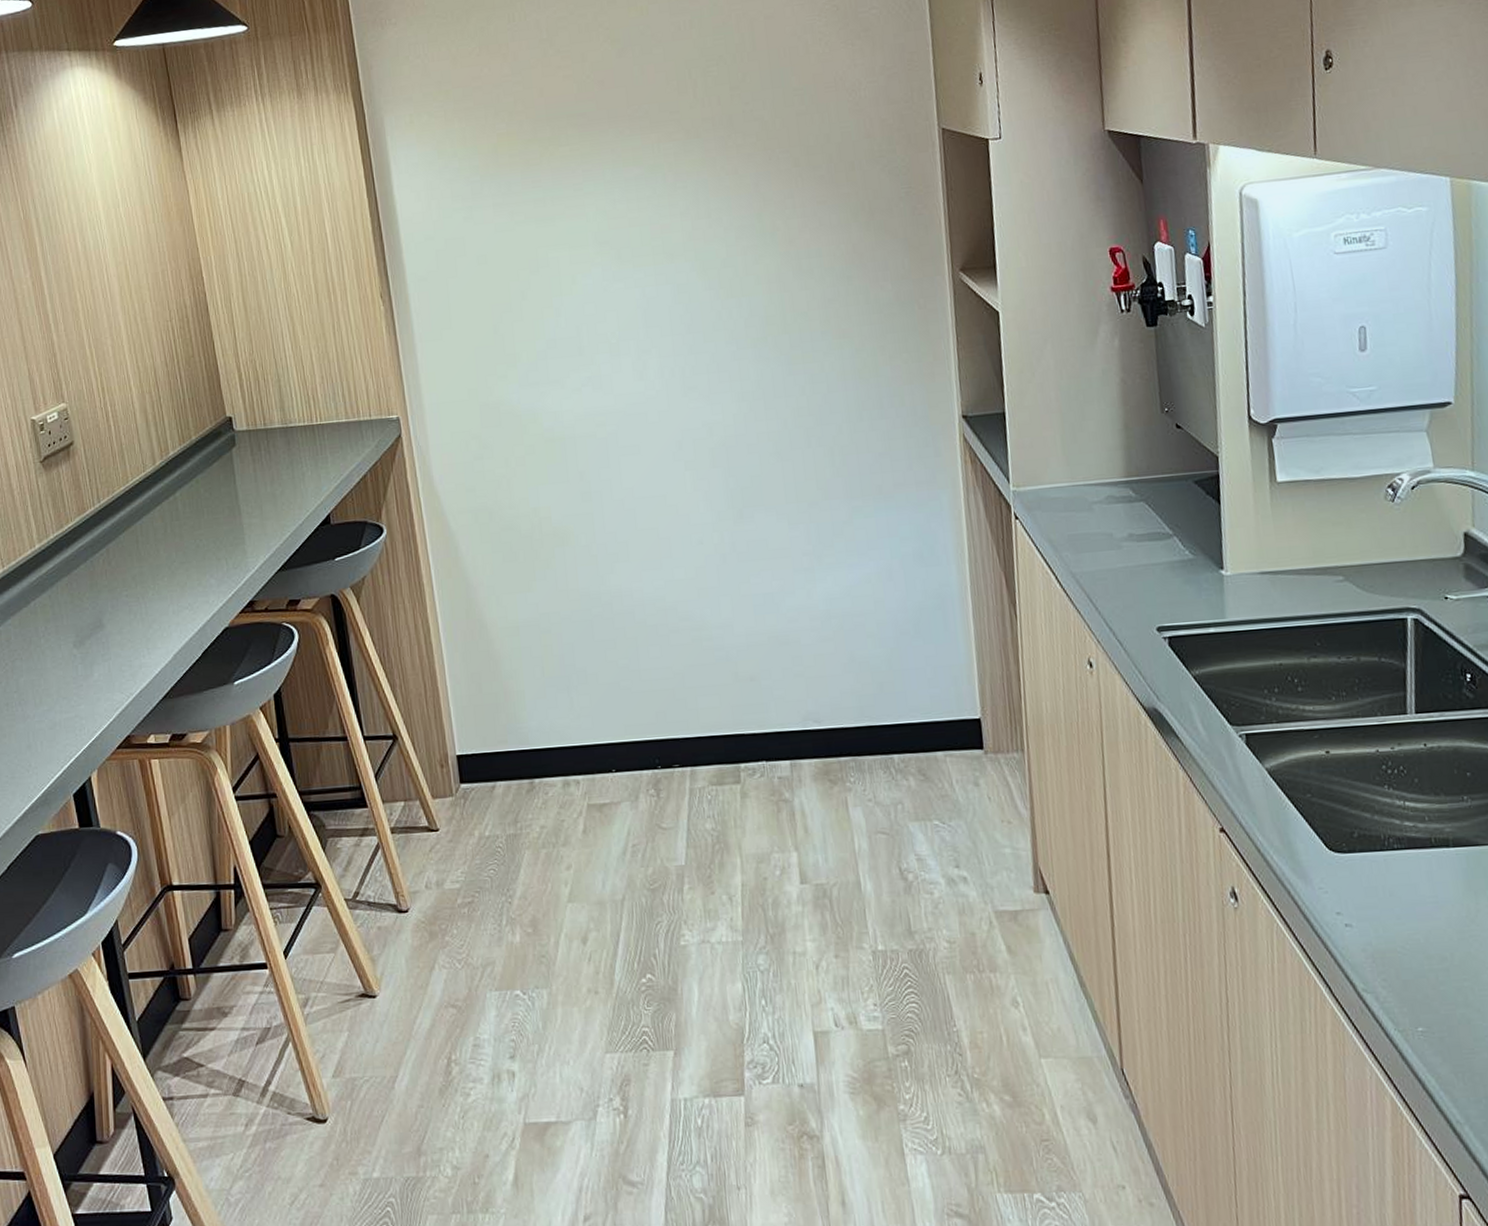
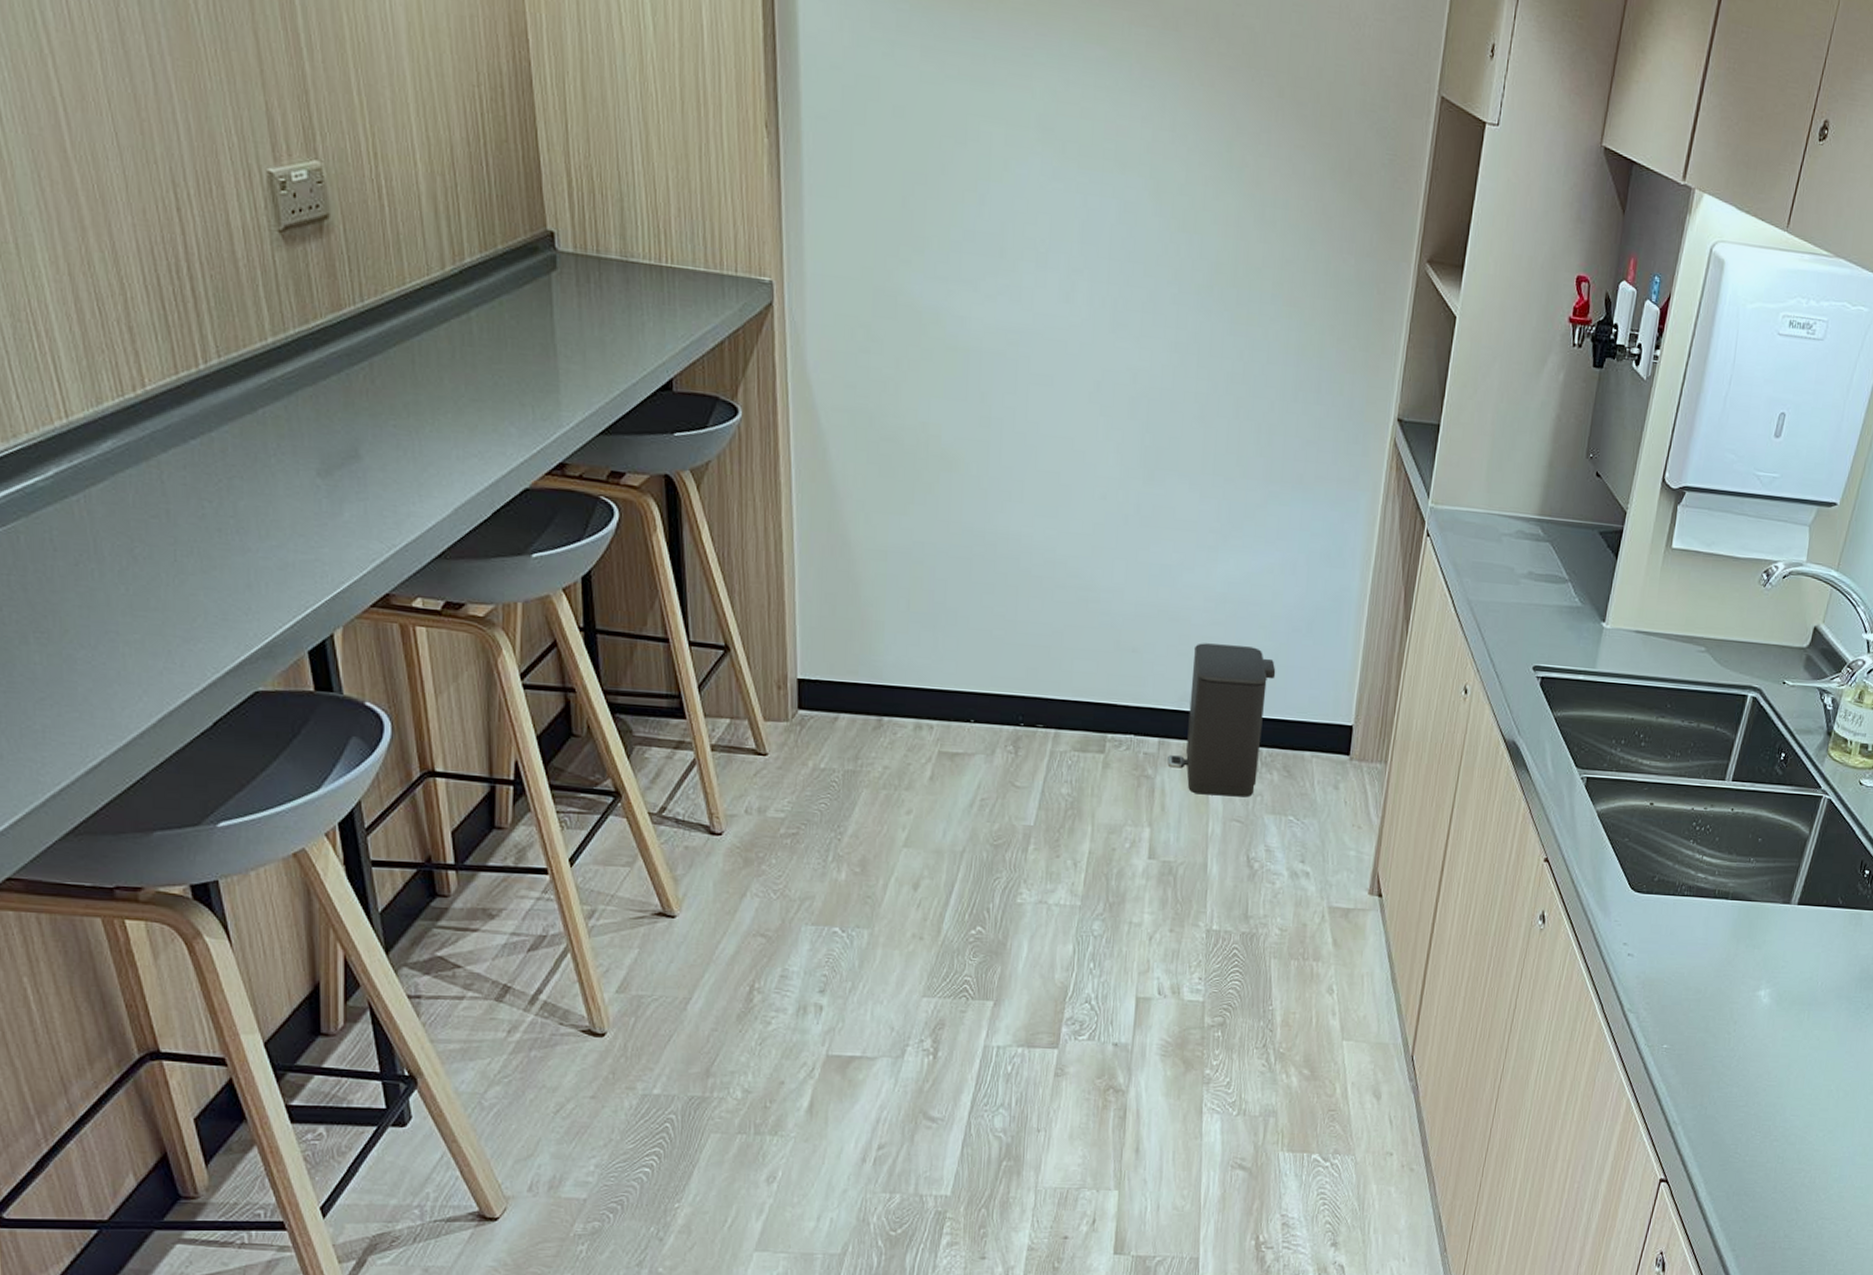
pedal bin: none [802,656,894,811] -> present [1167,643,1276,798]

